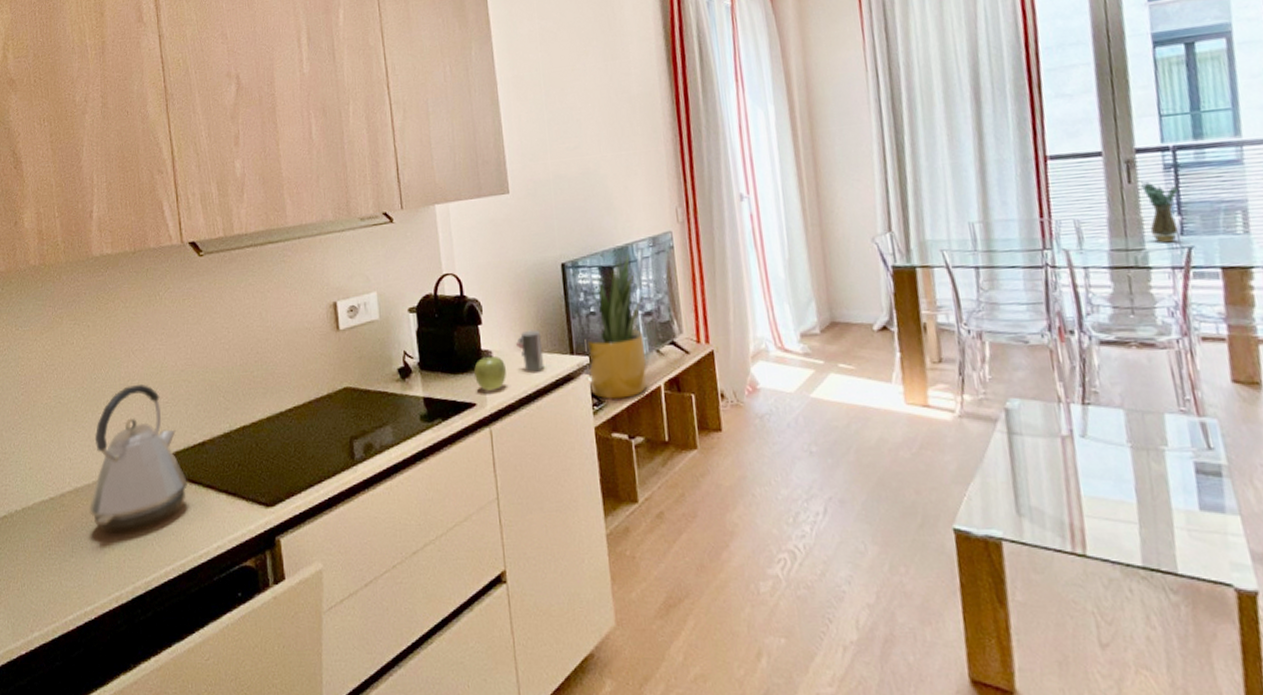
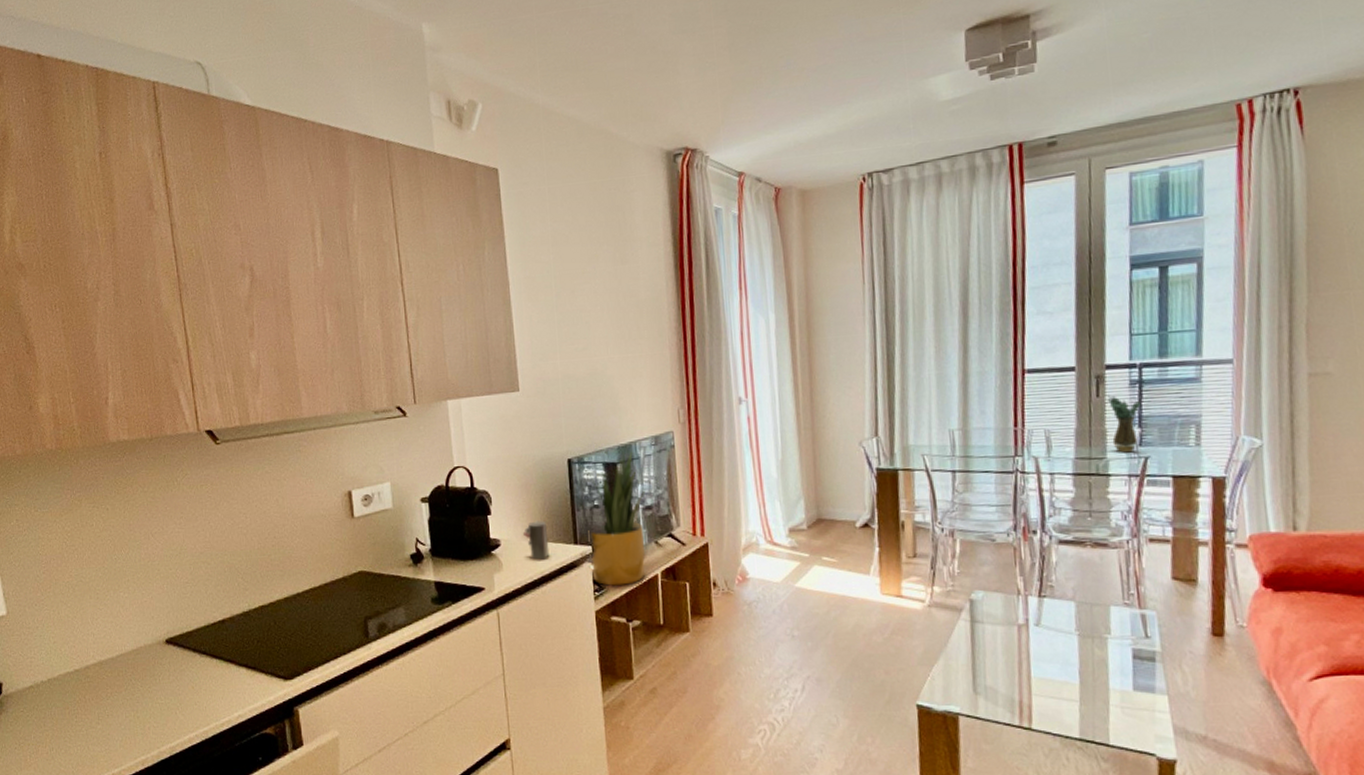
kettle: present [89,383,189,534] -> none [114,564,210,703]
fruit: present [474,355,506,391] -> none [483,543,514,576]

